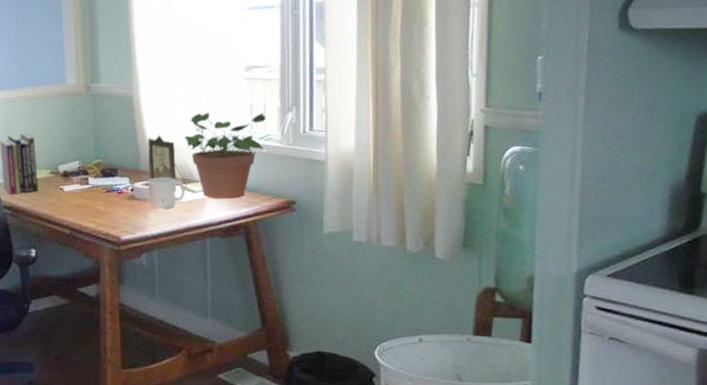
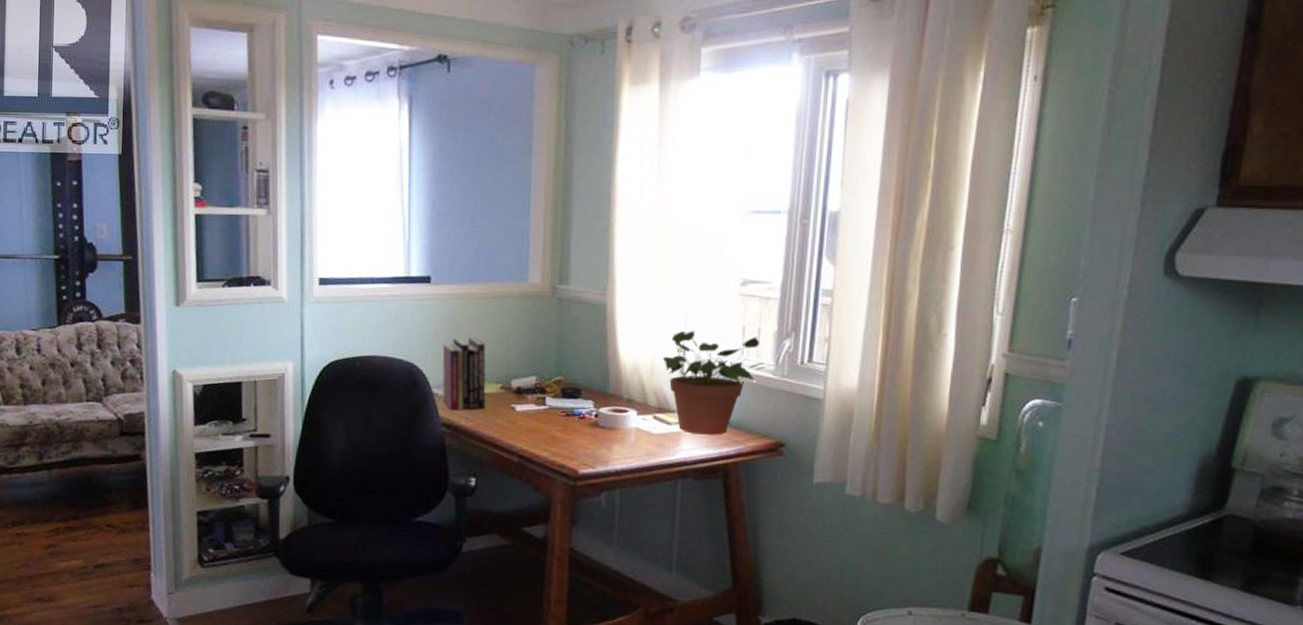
mug: present [147,177,185,210] -> none [615,403,659,442]
photo frame: present [148,134,187,191] -> none [618,352,661,421]

